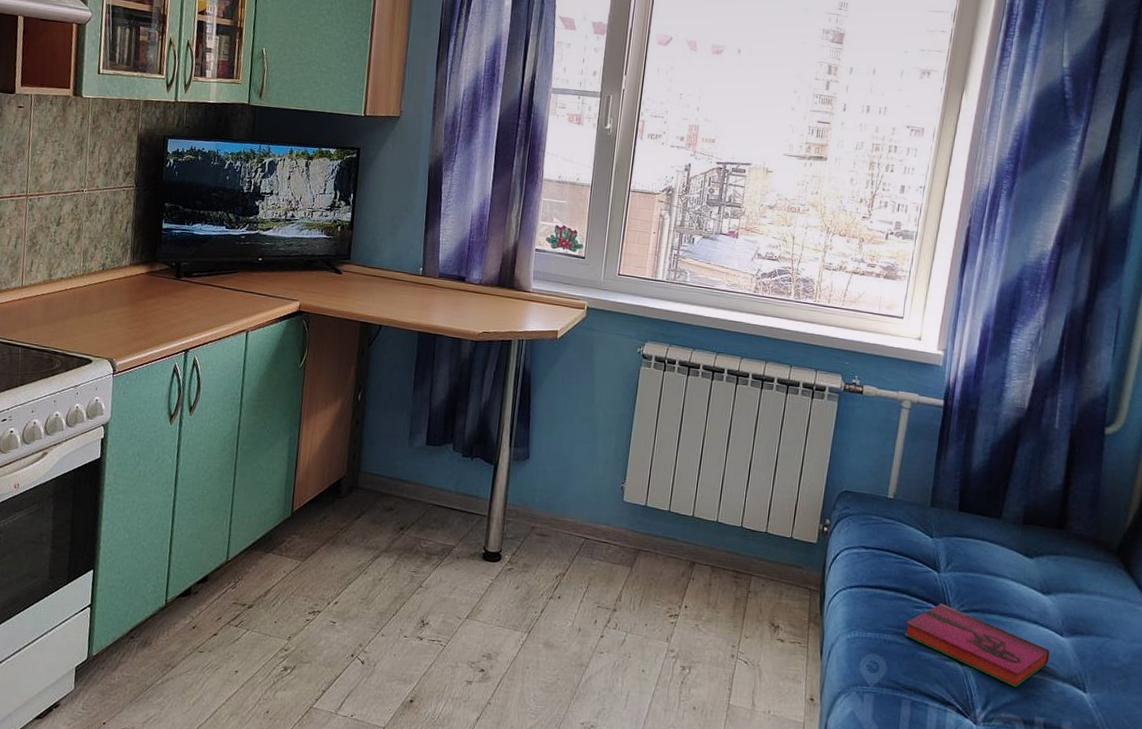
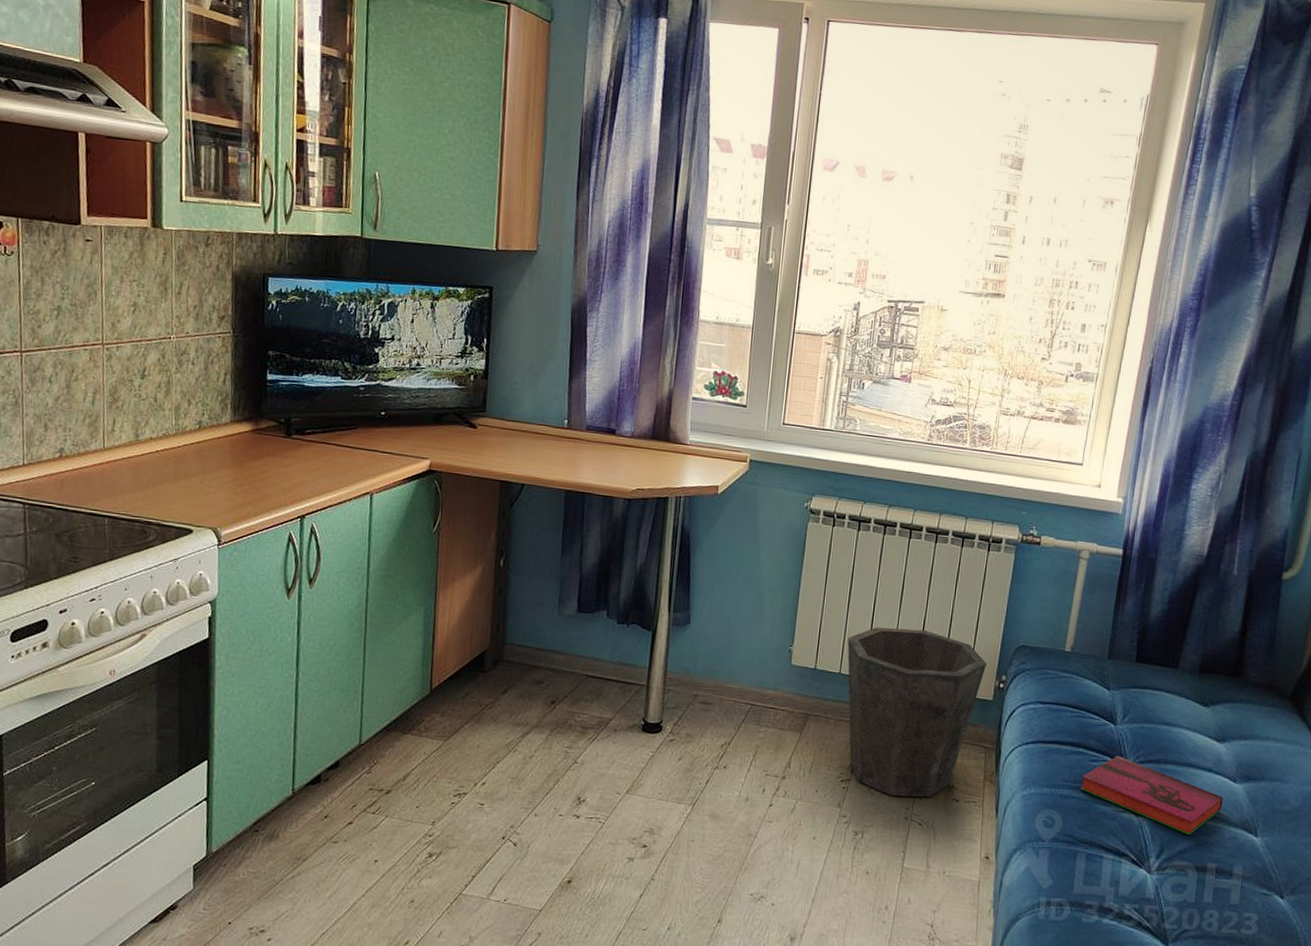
waste bin: none [676,468,811,636] -> present [847,627,987,798]

